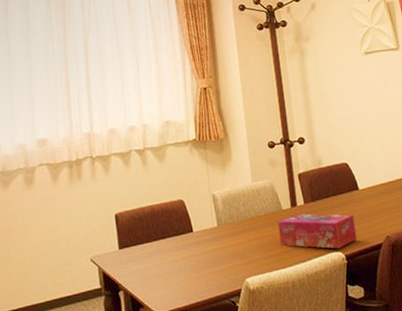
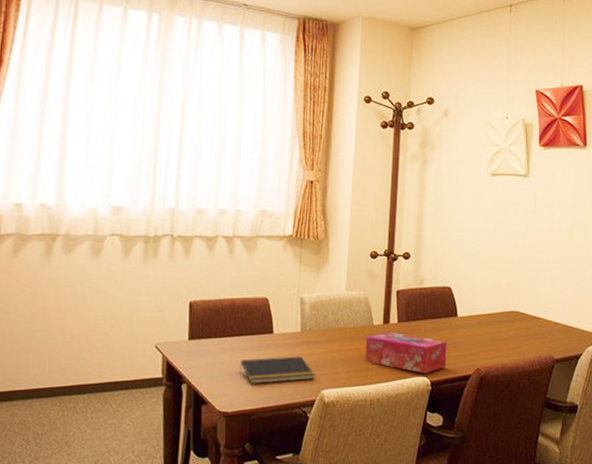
notepad: none [167,249,237,283] -> present [239,356,315,384]

